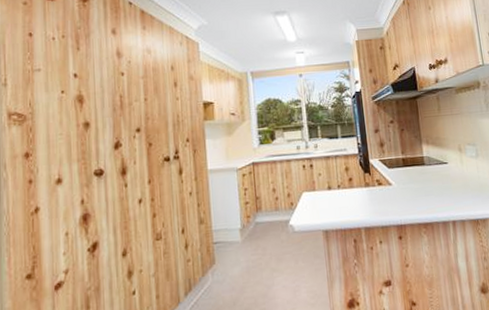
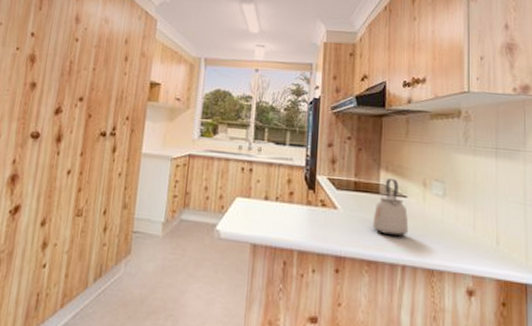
kettle: none [422,149,454,199] -> present [372,178,409,237]

